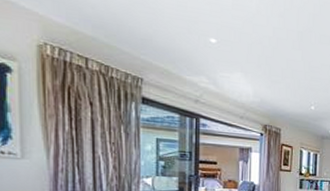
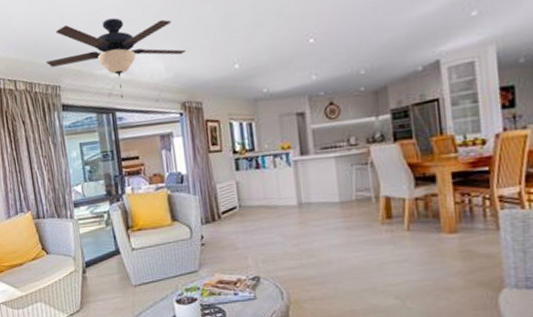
ceiling fan: none [130,22,273,108] -> present [46,17,186,99]

